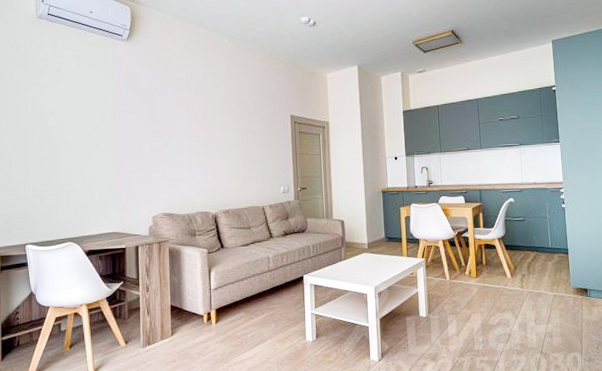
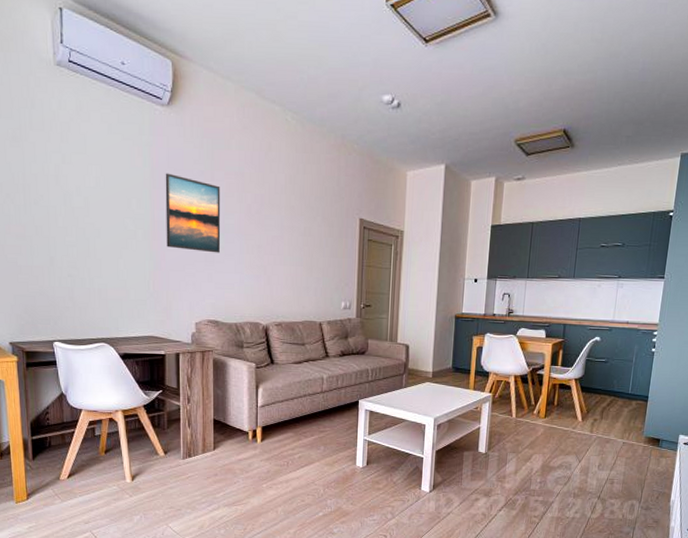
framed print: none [125,92,173,155] -> present [165,173,221,253]

